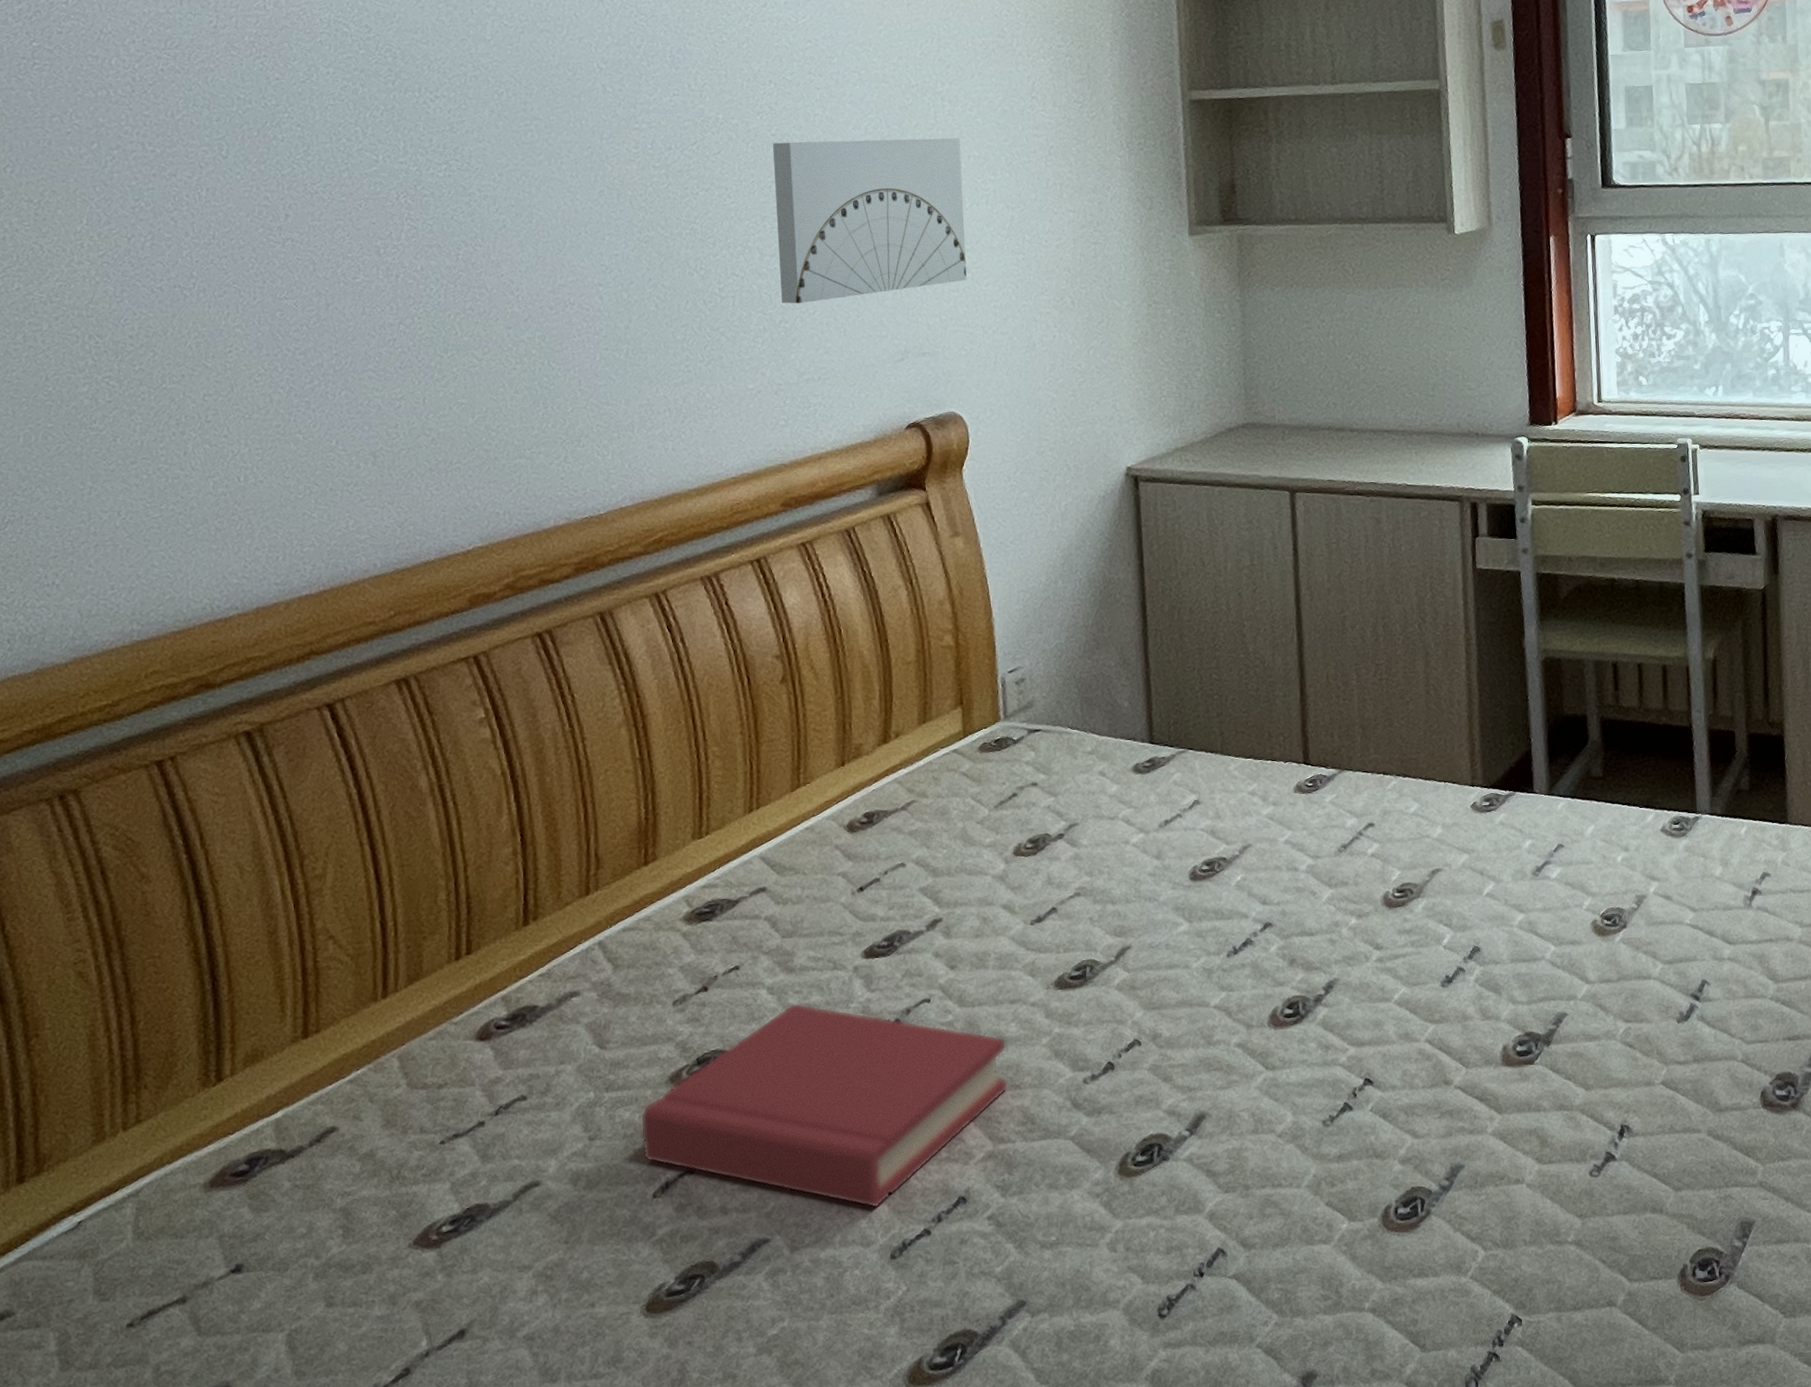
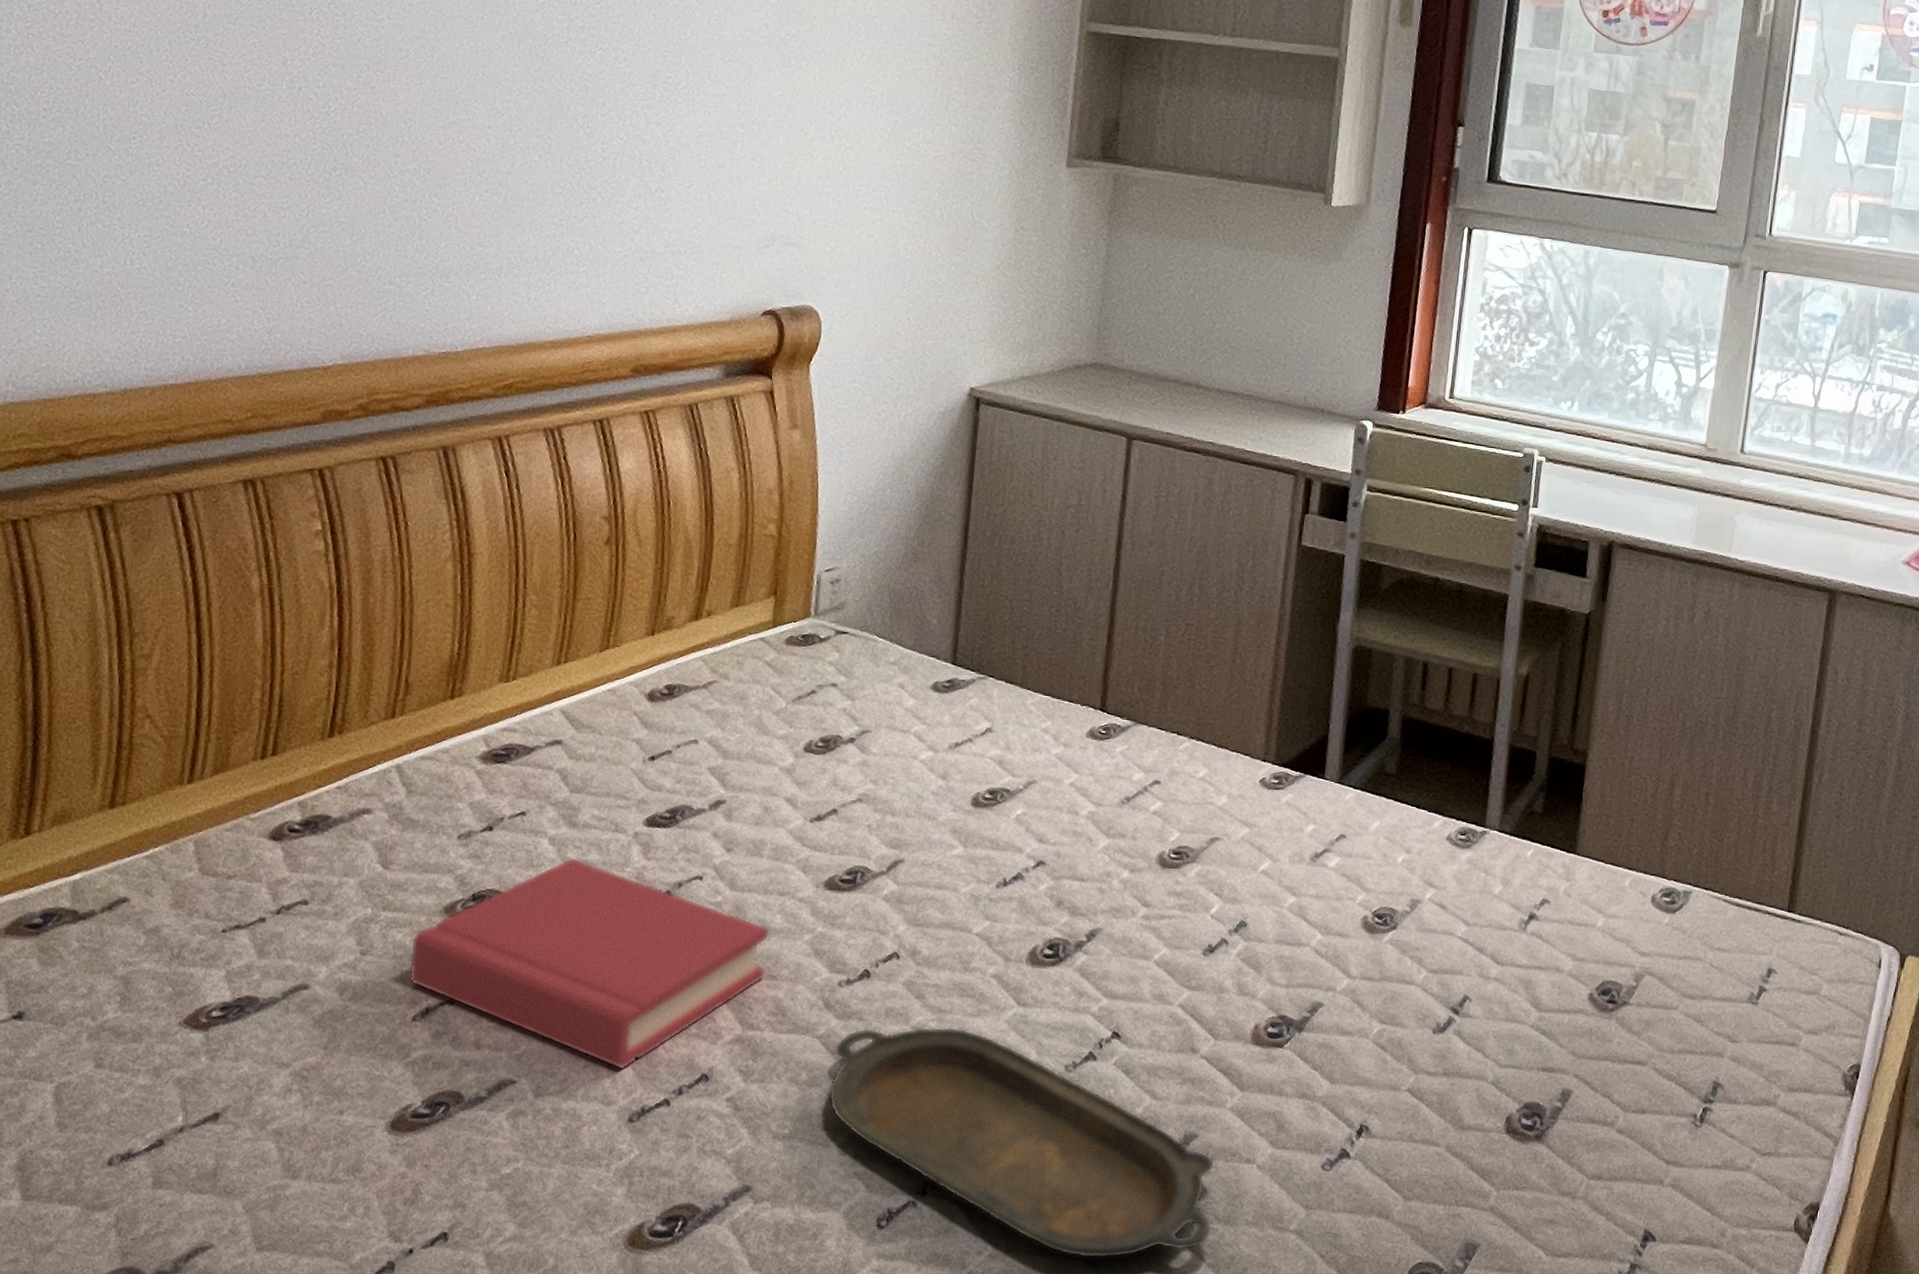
wall art: present [773,138,967,304] -> none [660,13,856,178]
serving tray: none [1089,1102,1493,1309] -> present [828,1026,1215,1259]

